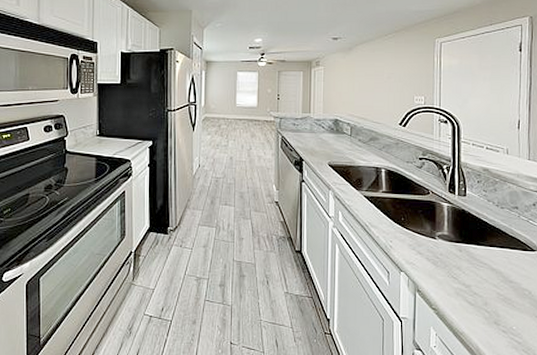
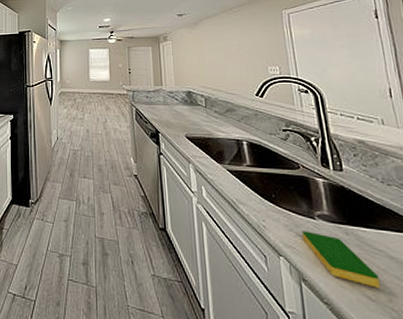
dish sponge: none [423,249,480,294] -> present [302,231,380,288]

